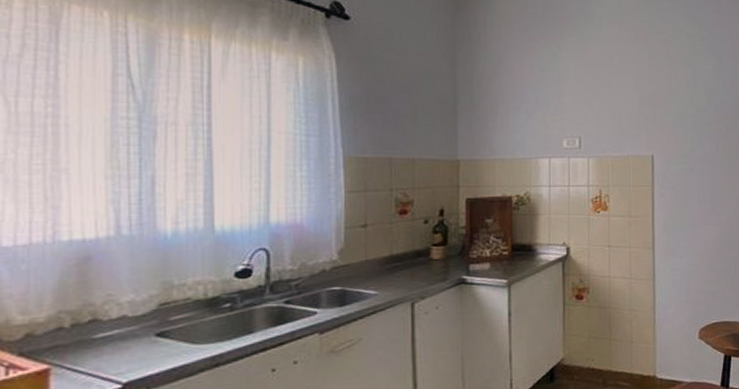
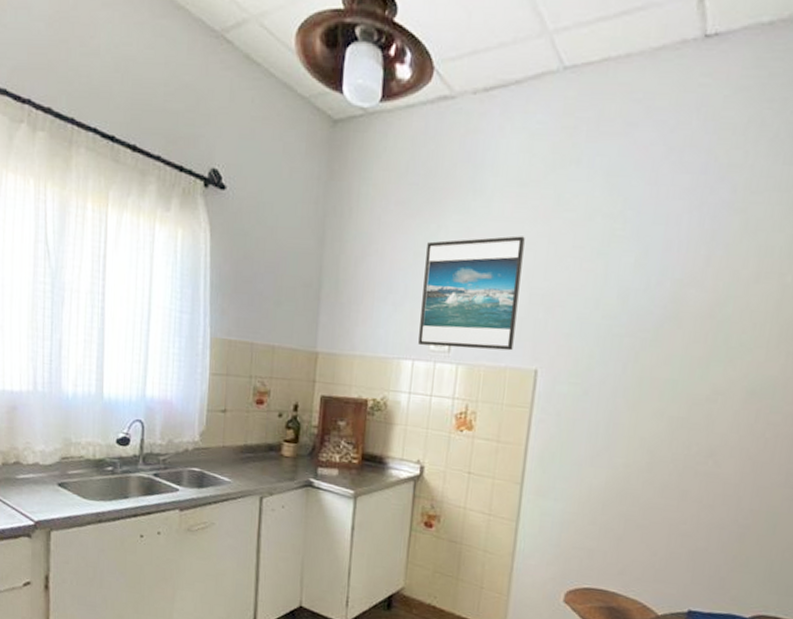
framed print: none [551,52,632,144] -> present [418,236,525,351]

